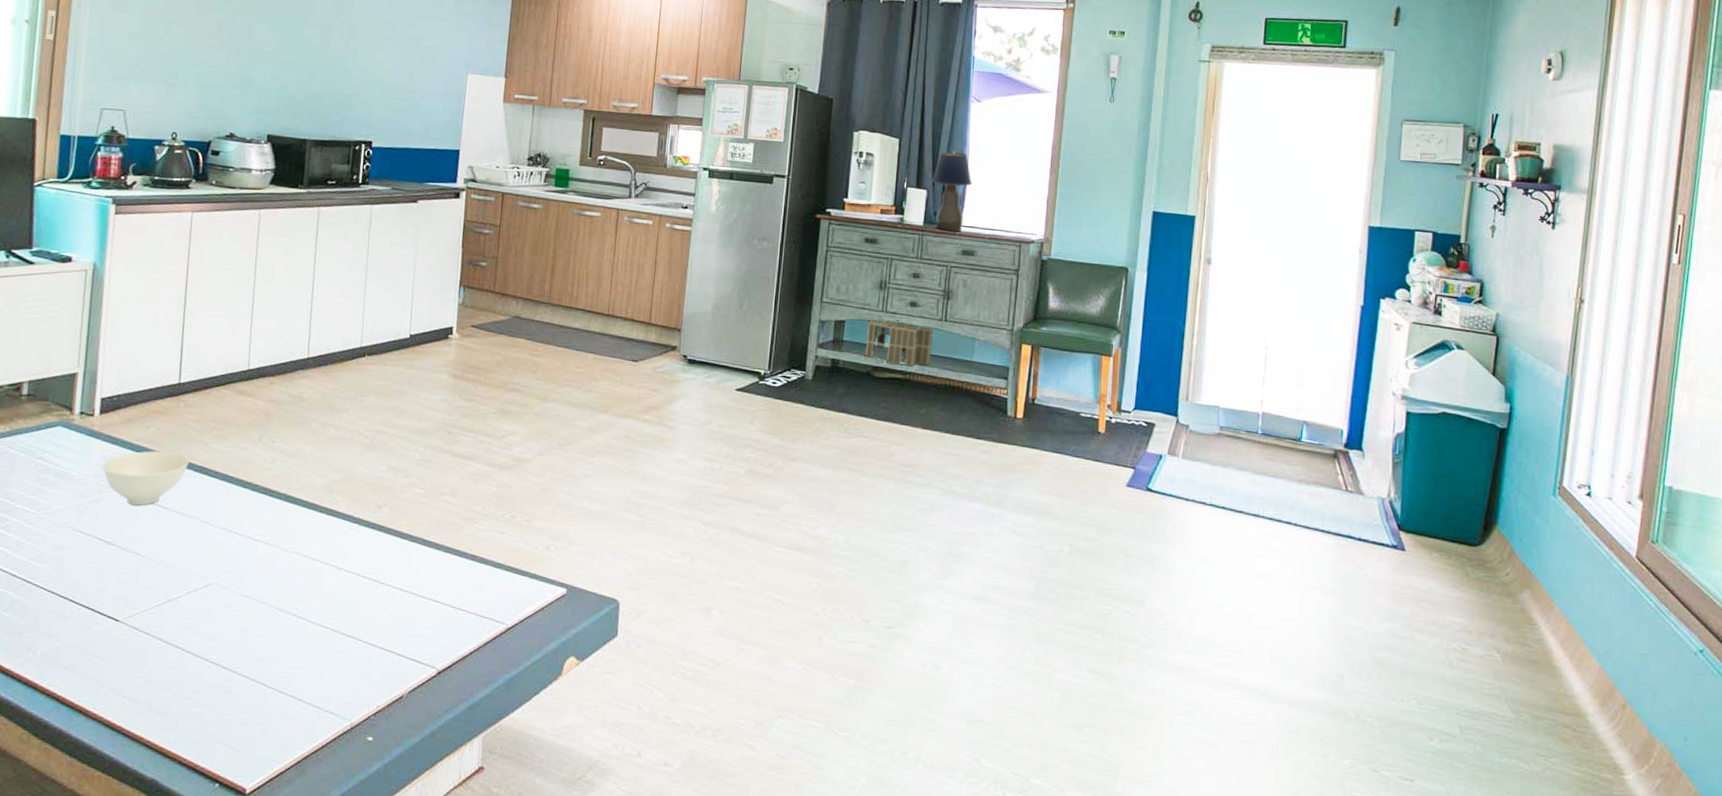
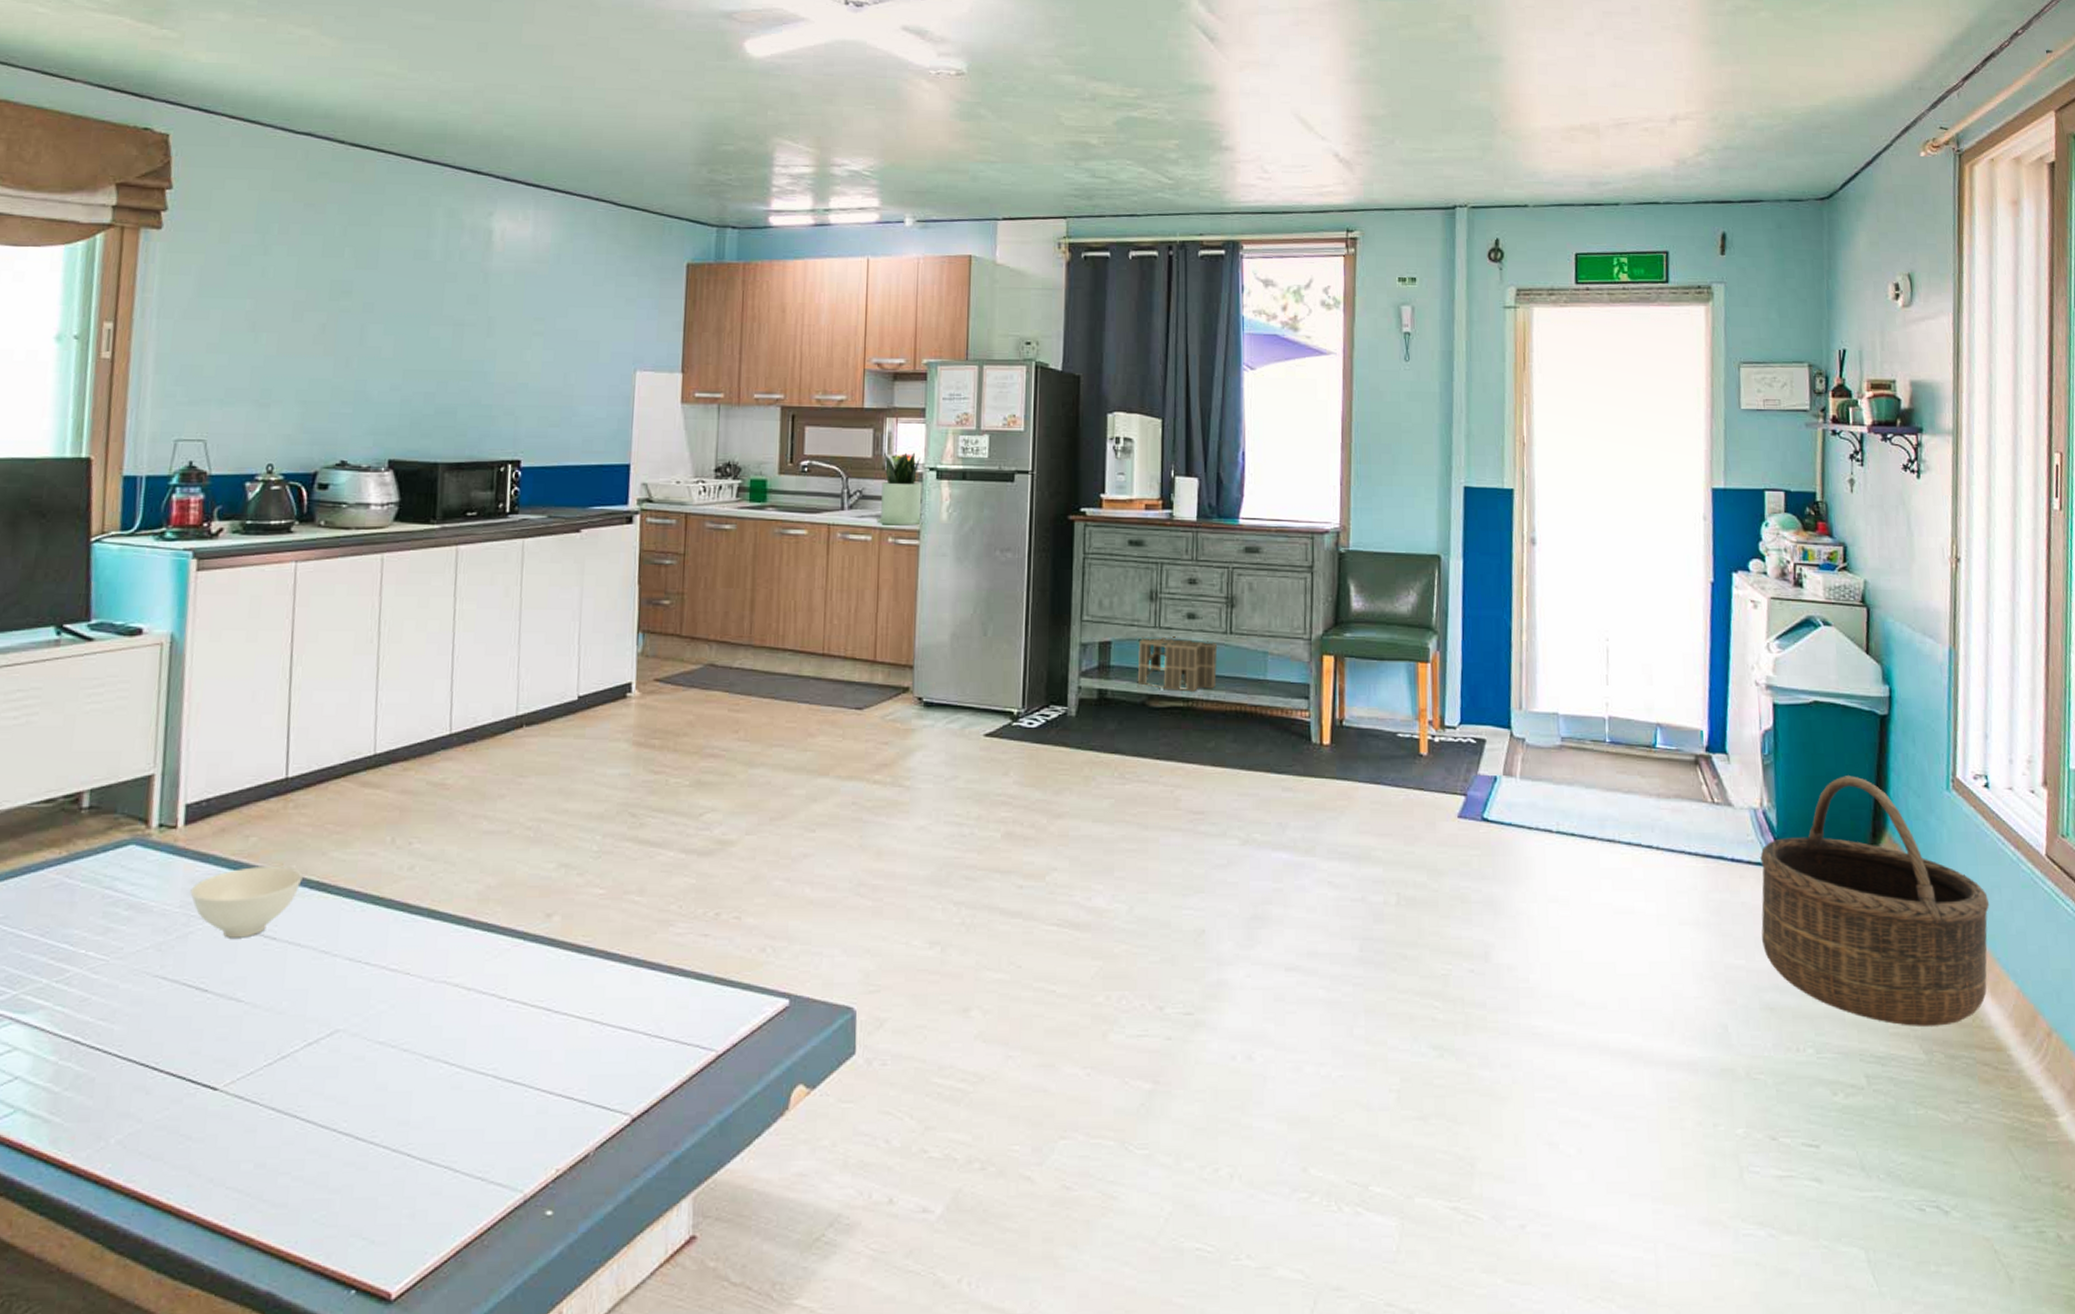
planter: none [657,153,697,215] -> present [877,452,923,526]
table lamp: present [931,151,972,232] -> none [1203,430,1251,526]
basket: none [1380,477,1582,691] -> present [1760,776,1990,1026]

